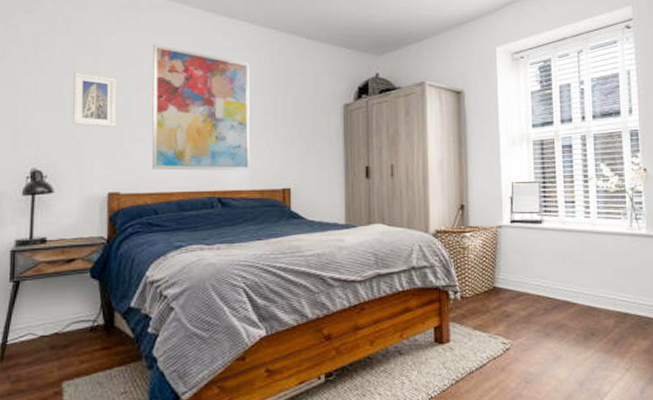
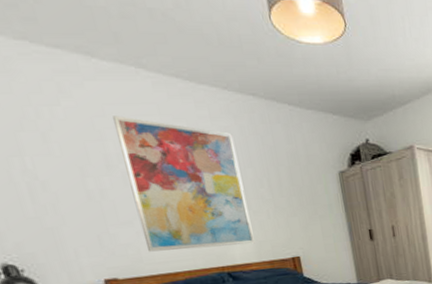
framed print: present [72,72,116,127] -> none [20,152,92,213]

